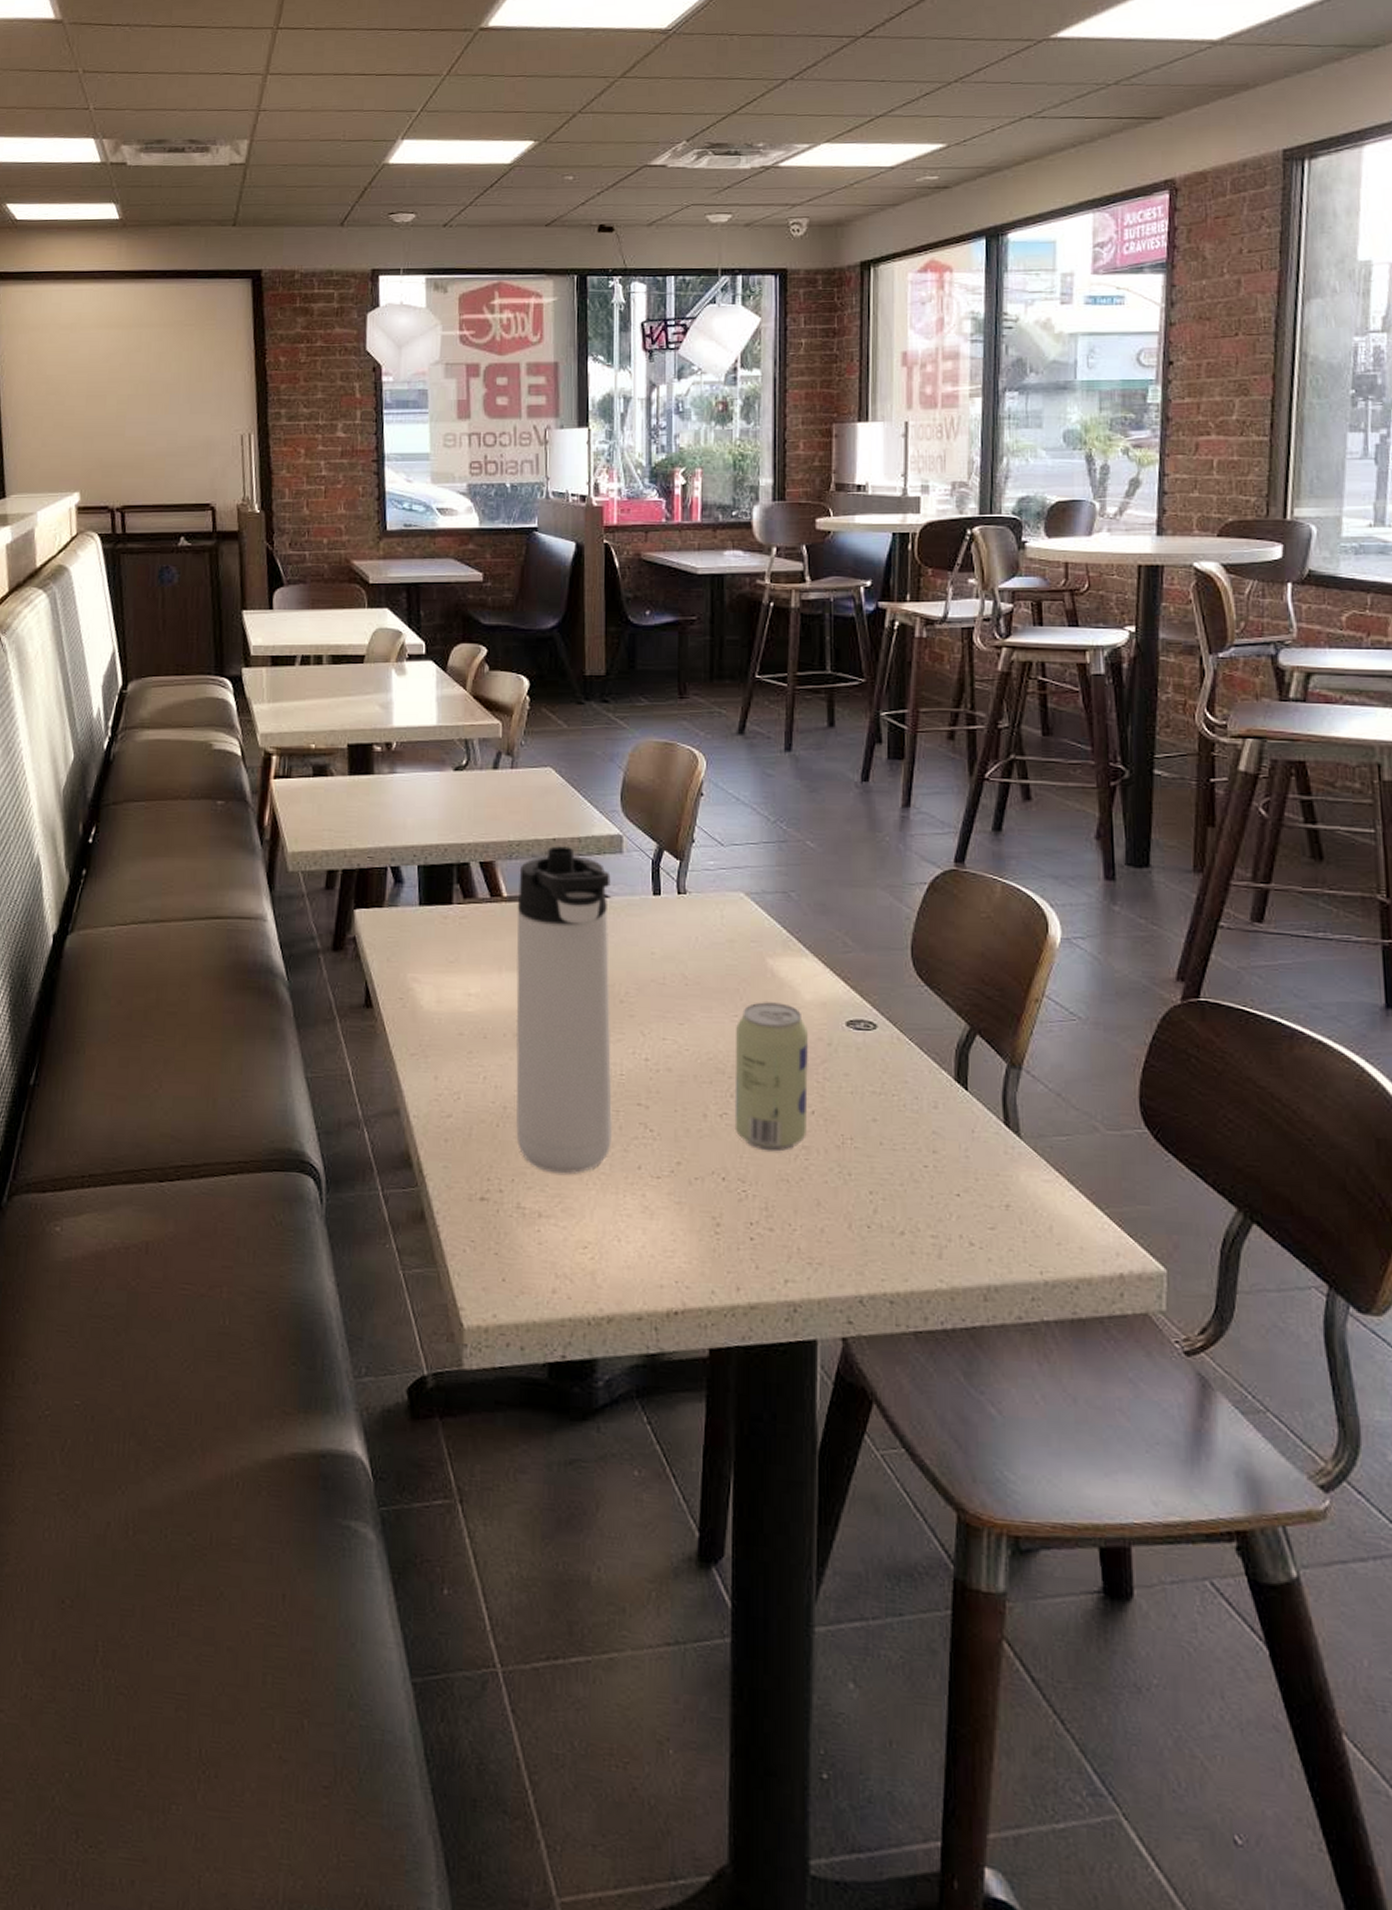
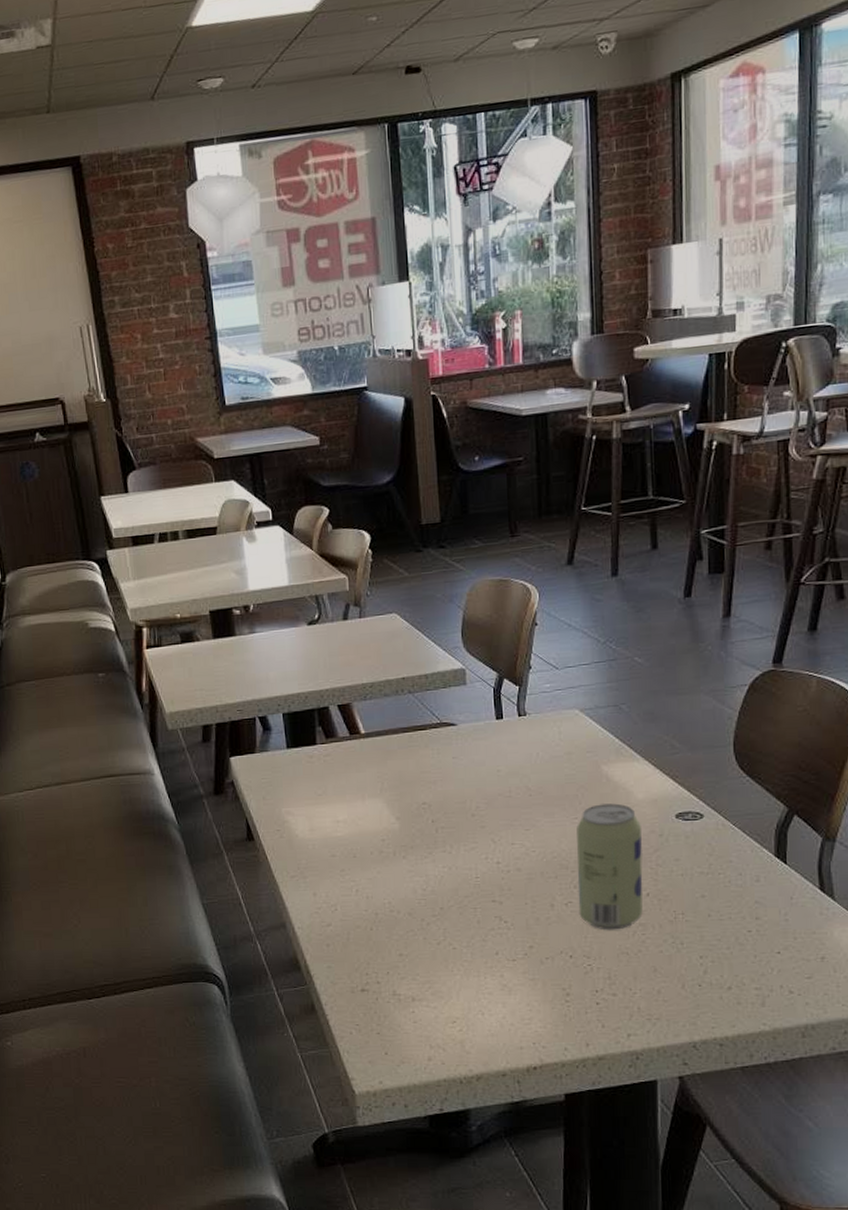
thermos bottle: present [515,846,612,1174] -> none [374,683,472,964]

